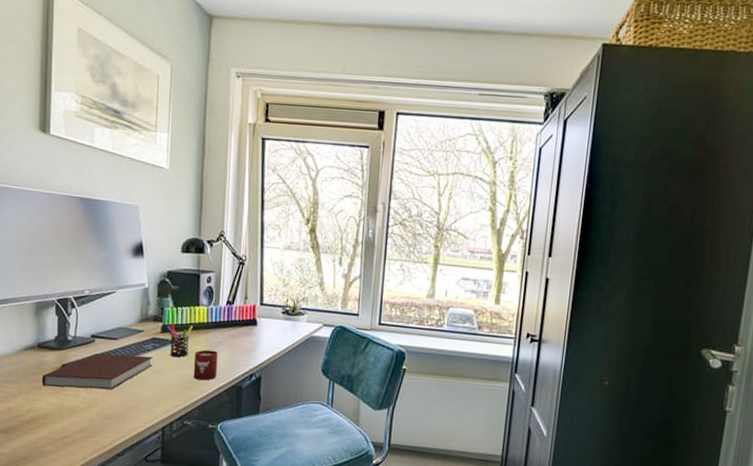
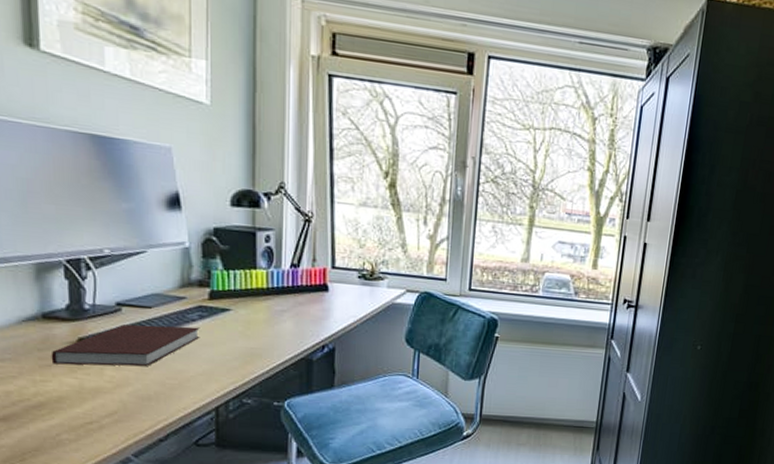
pen holder: present [166,323,193,358] -> none [215,289,249,328]
cup: present [193,349,218,381] -> none [252,318,282,354]

